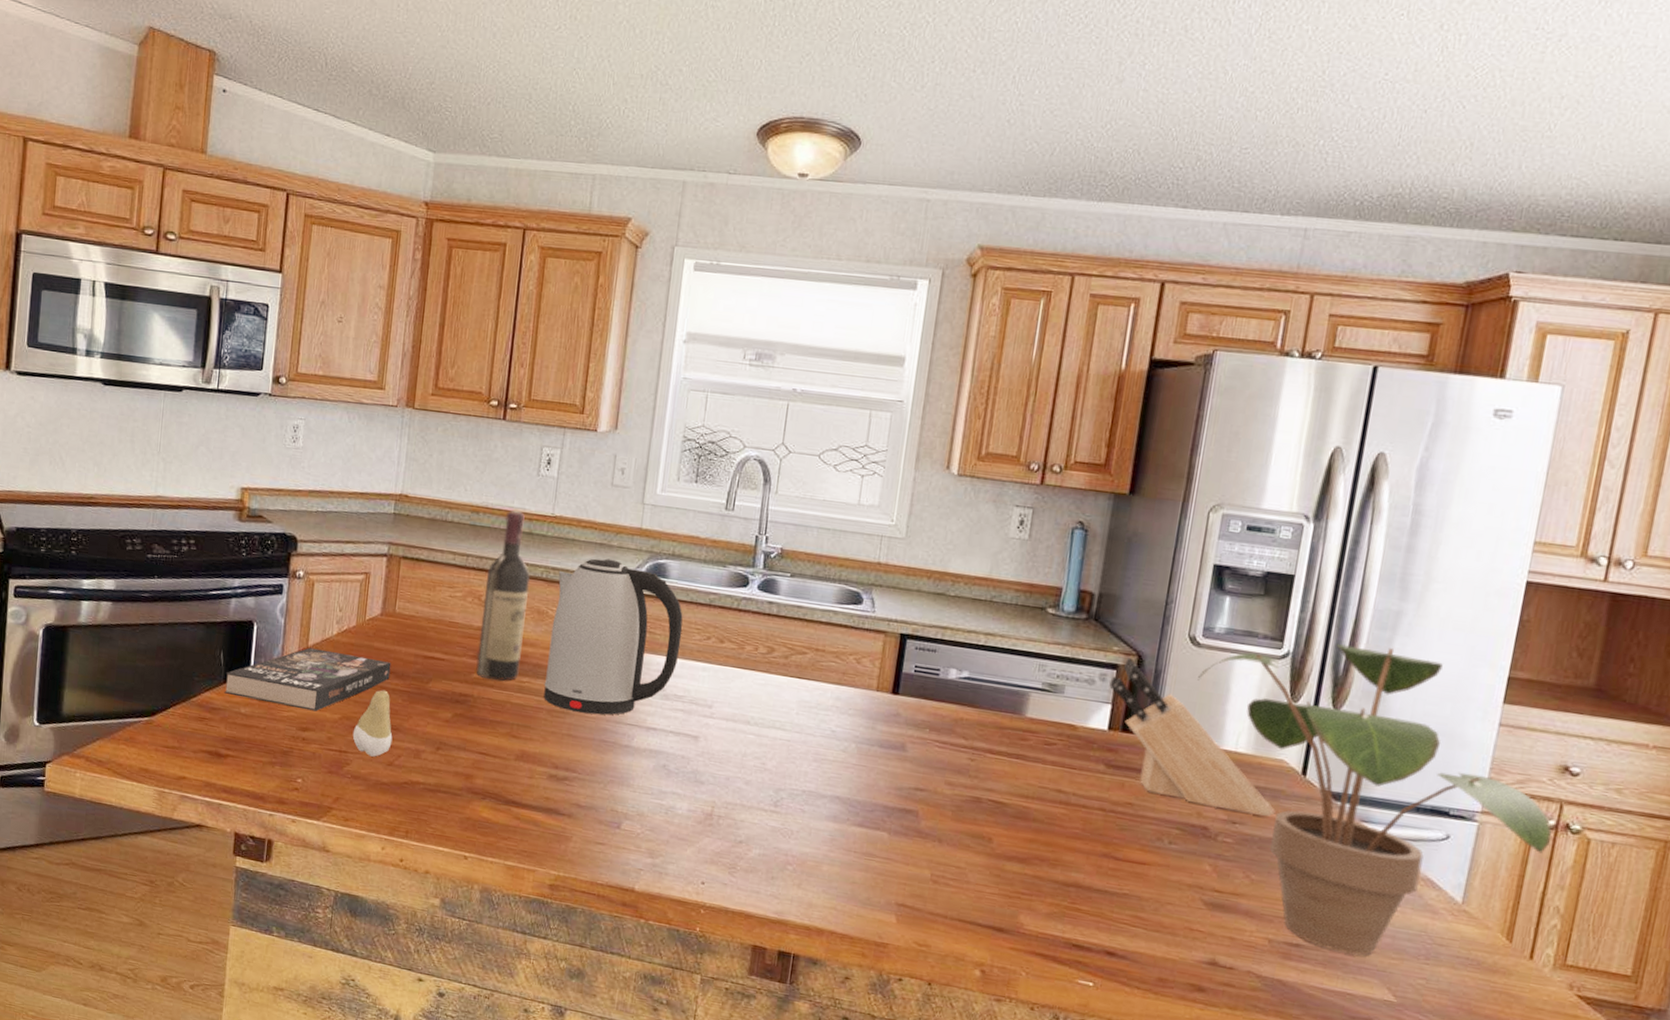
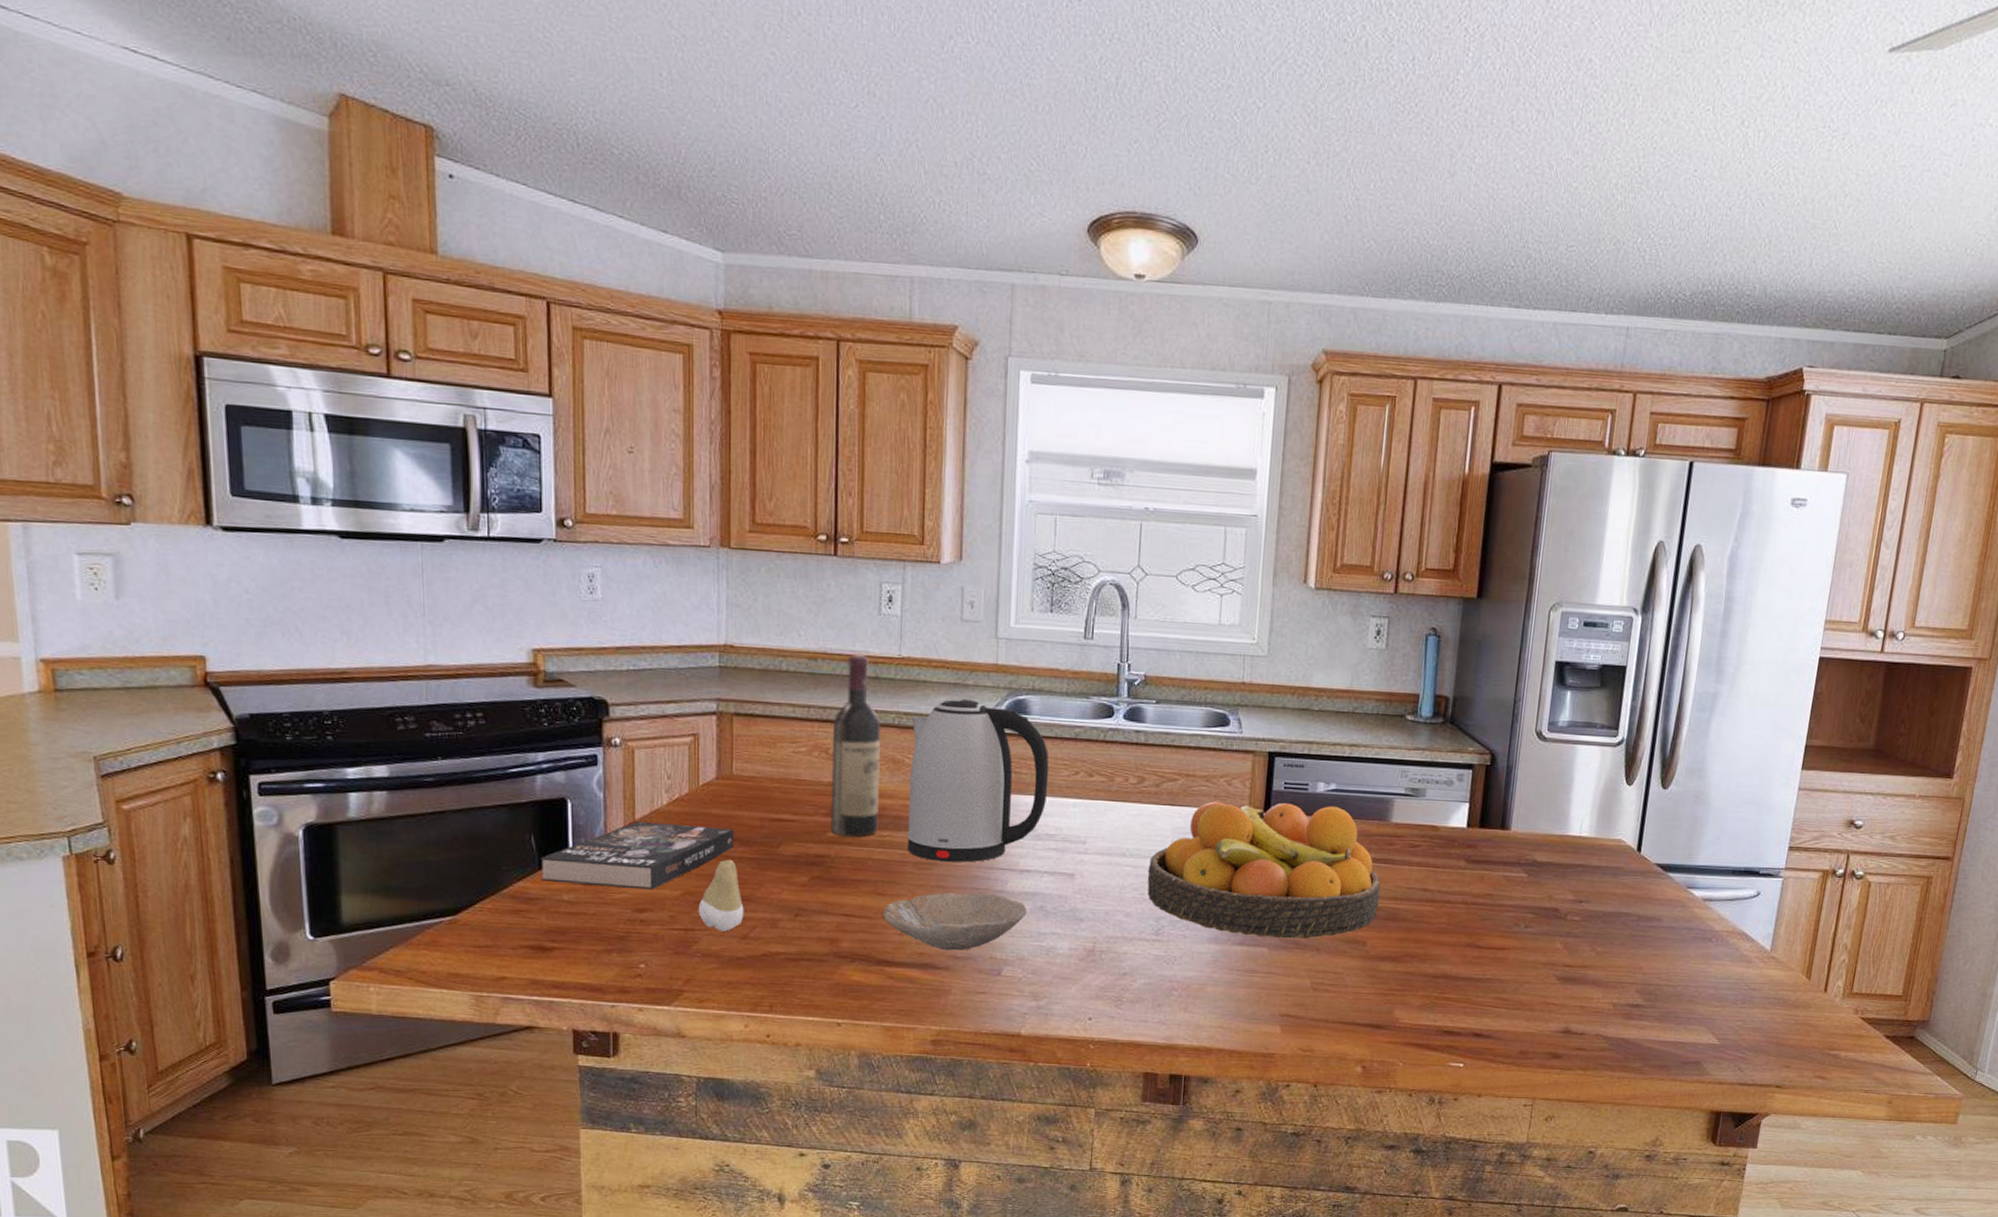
bowl: none [515,741,650,800] -> present [883,893,1027,951]
fruit bowl: none [769,678,1011,829] -> present [1147,801,1381,939]
knife block: present [1109,658,1275,816] -> none [1466,757,1616,892]
potted plant: present [1198,644,1552,956] -> none [1545,728,1841,1008]

